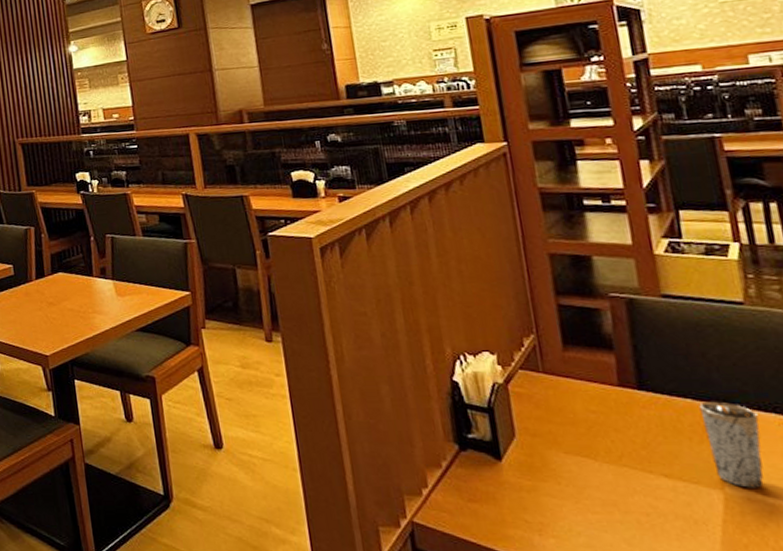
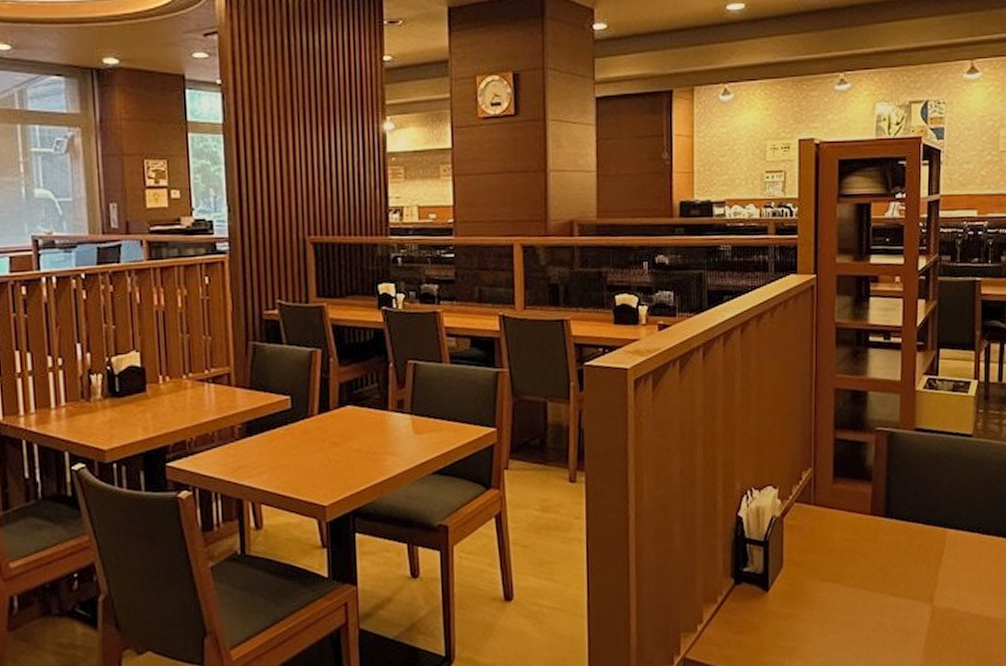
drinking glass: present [699,401,764,488] -> none [927,525,966,600]

